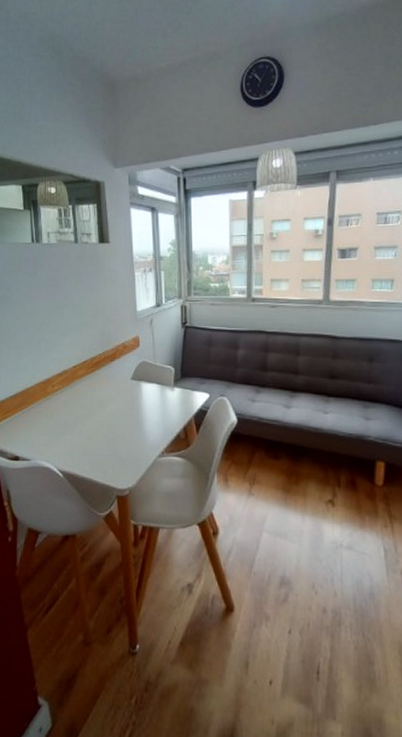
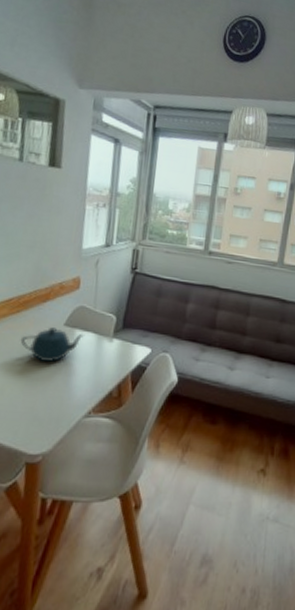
teapot: none [98,382,150,411] -> present [20,327,86,362]

